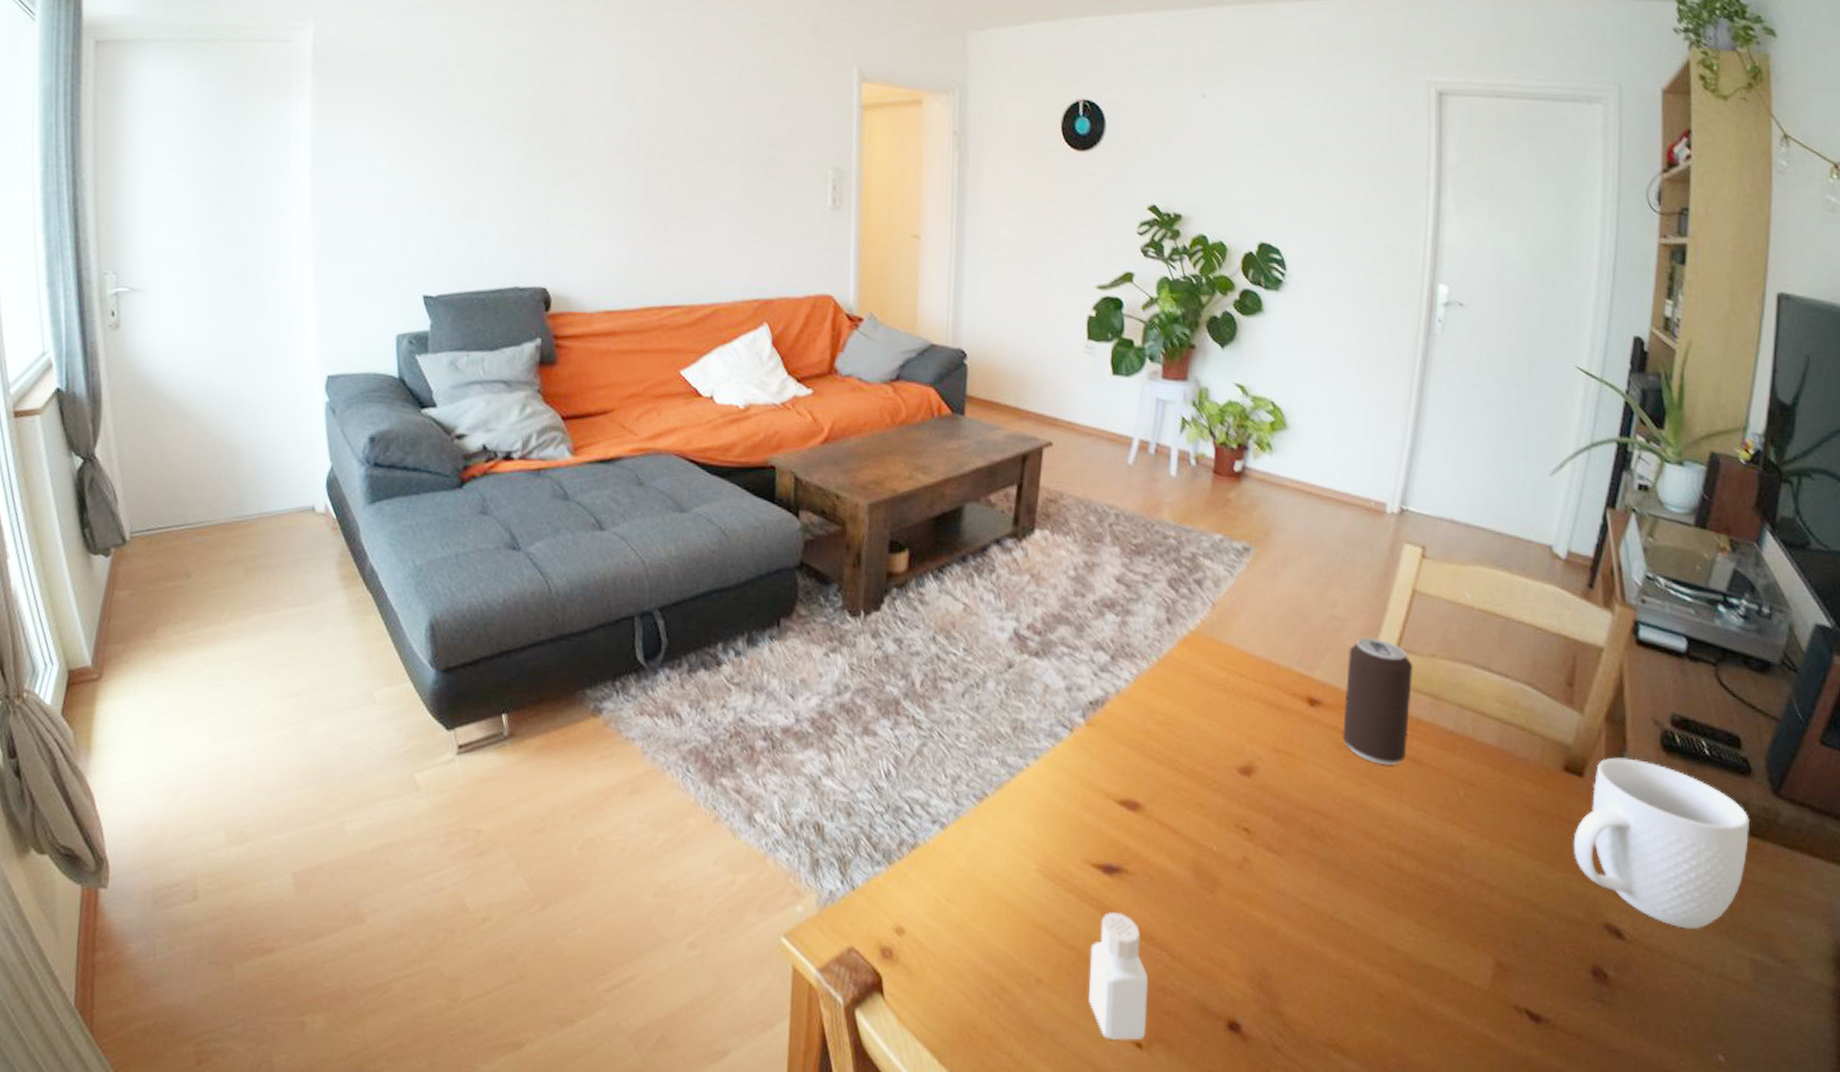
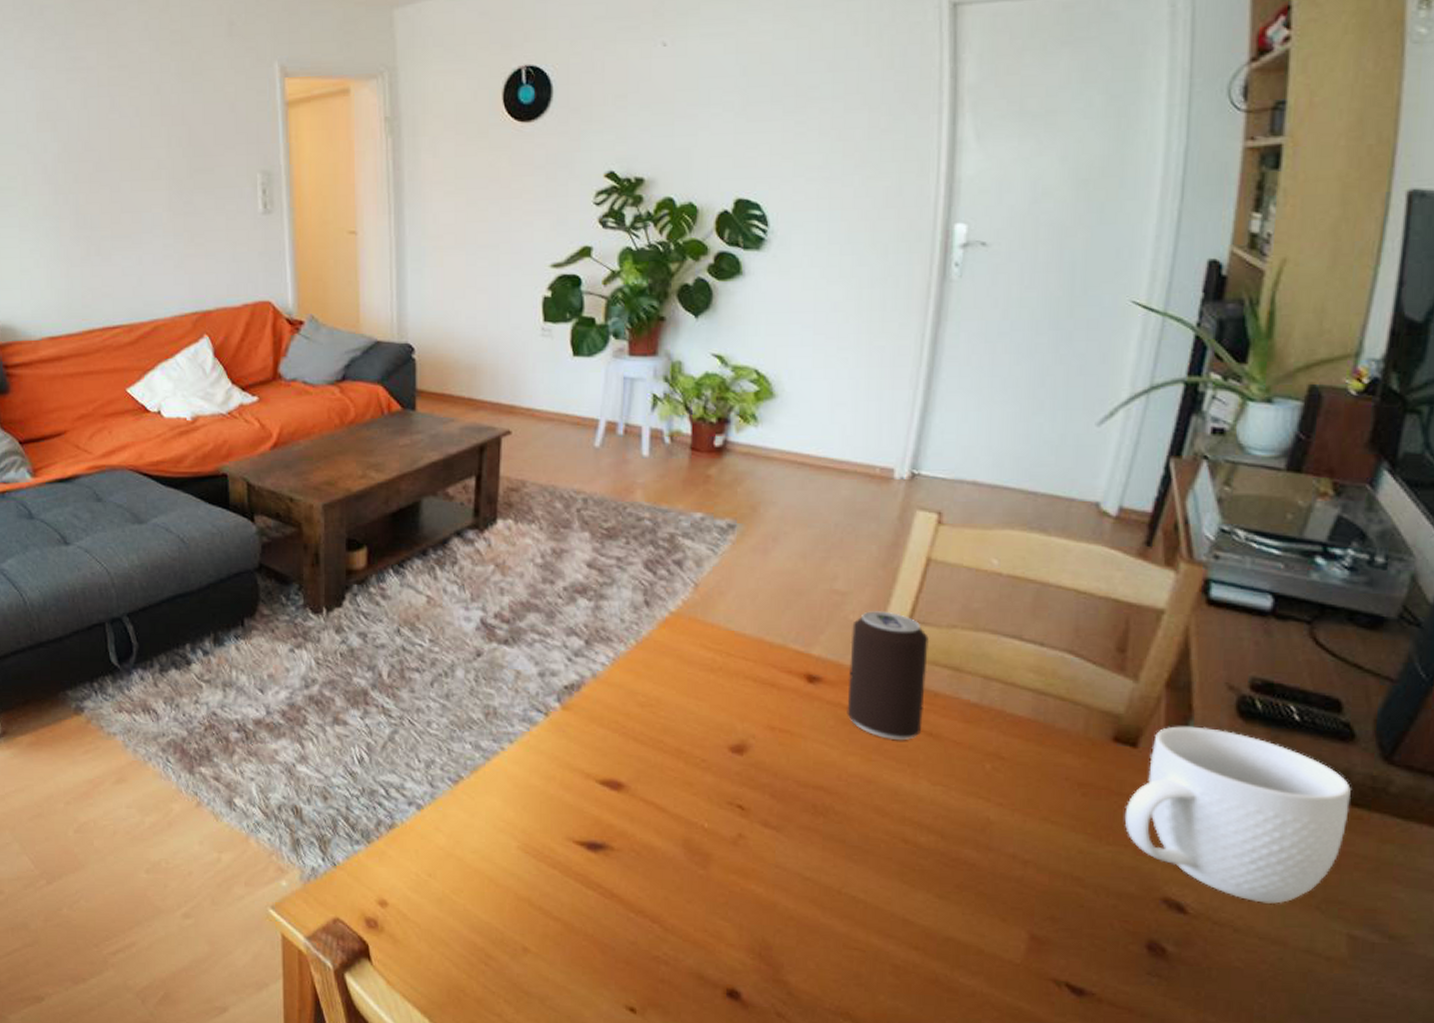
pepper shaker: present [1089,911,1149,1041] -> none [577,886,640,1005]

